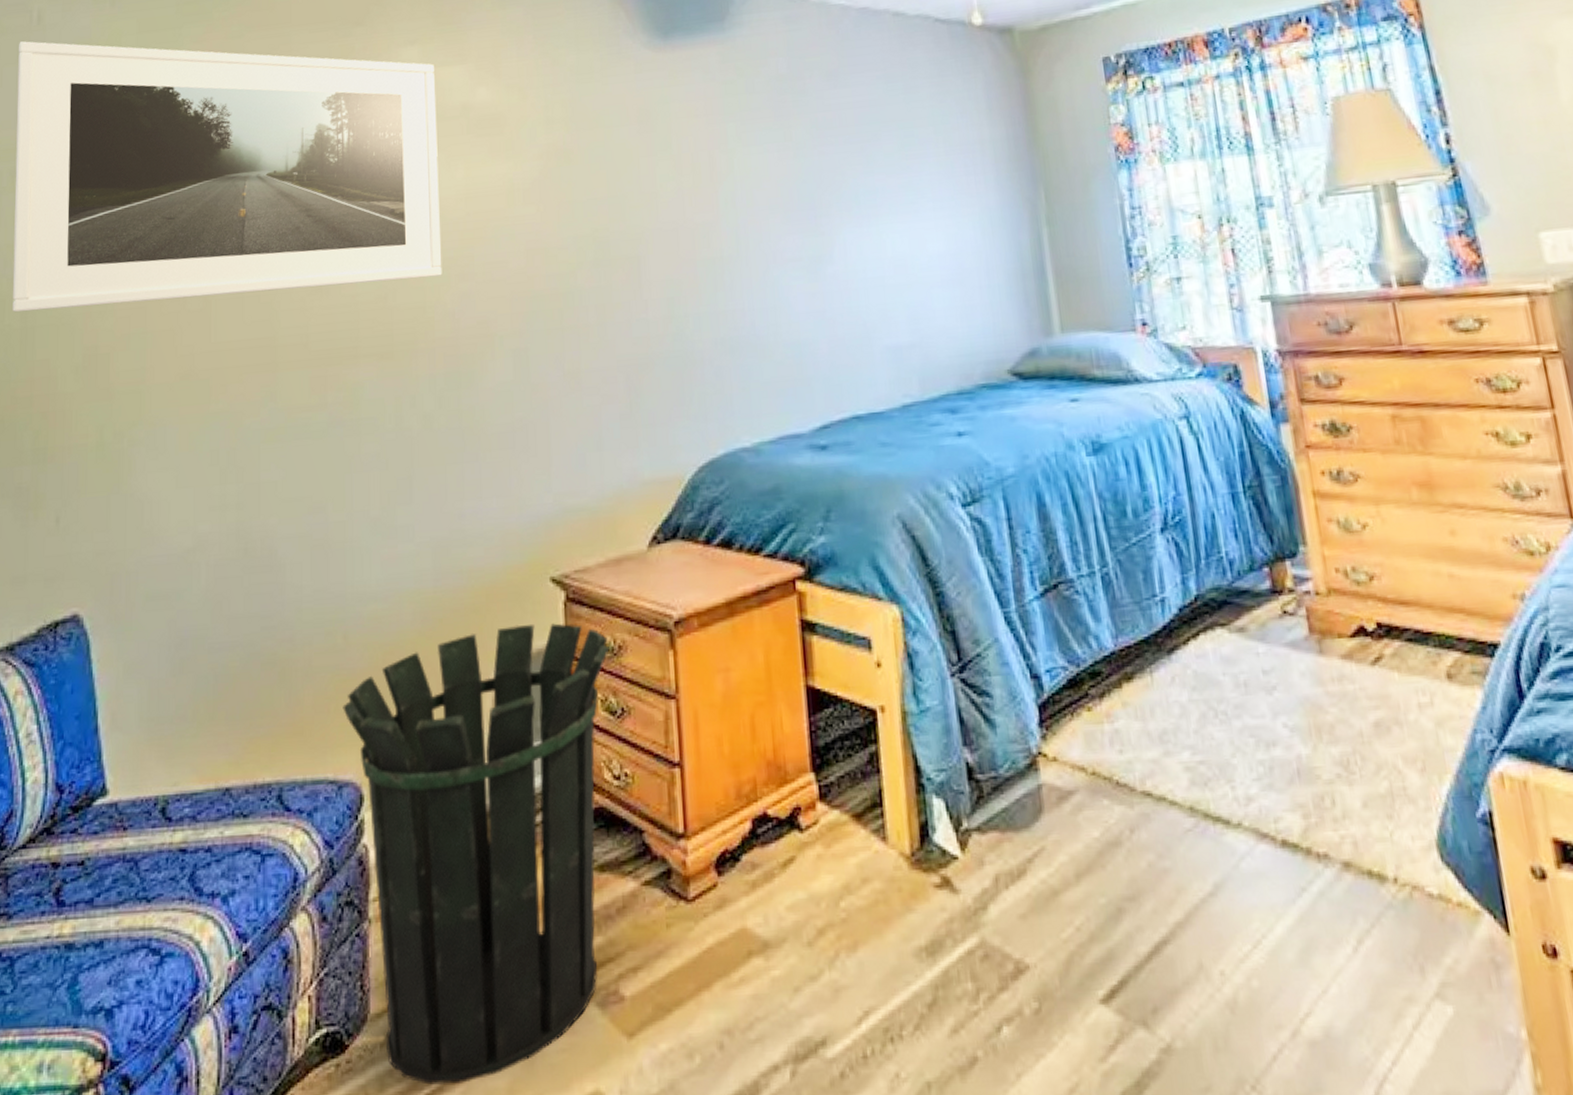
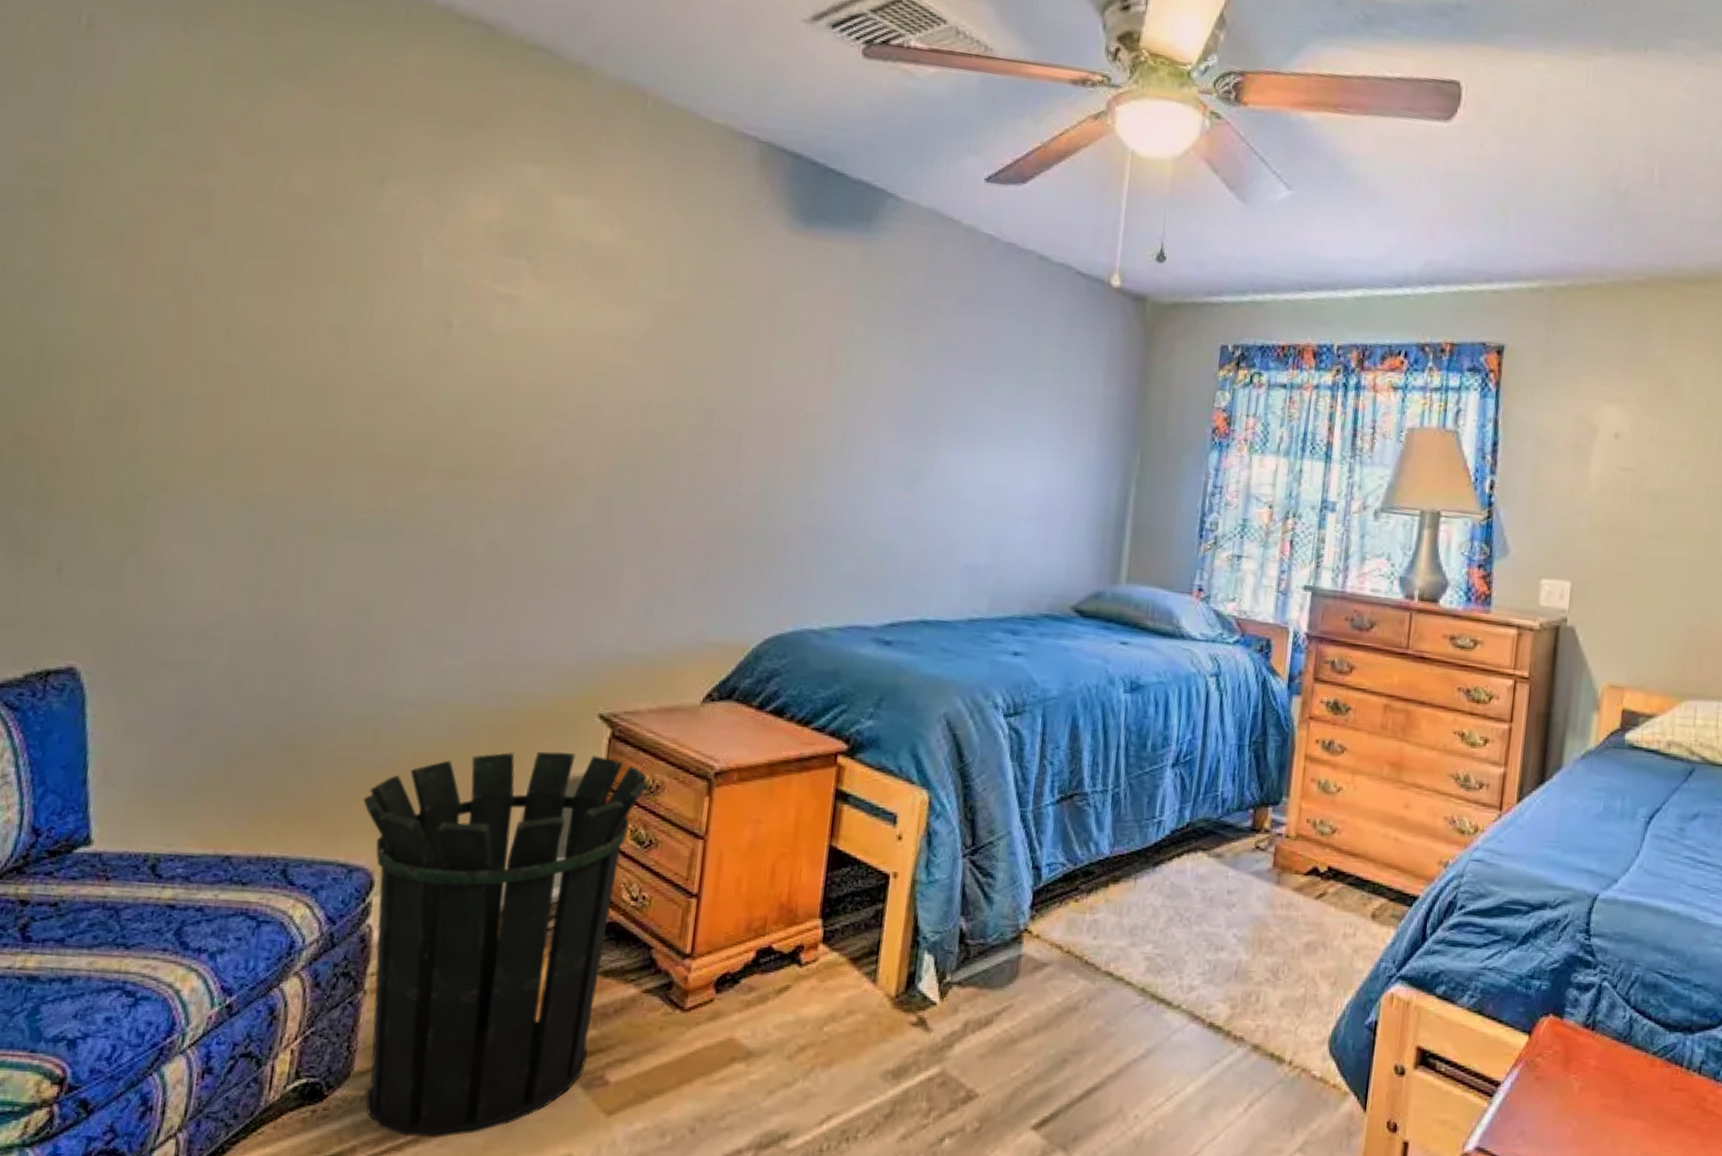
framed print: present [12,41,442,313] -> none [24,44,556,408]

